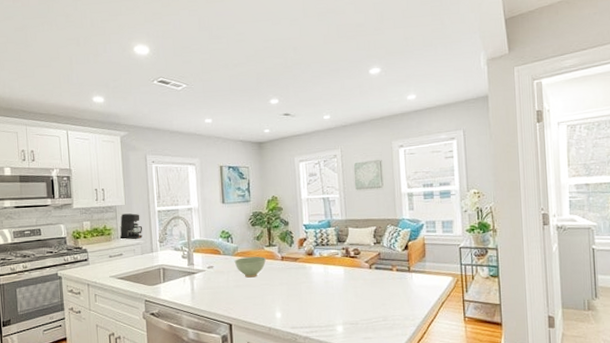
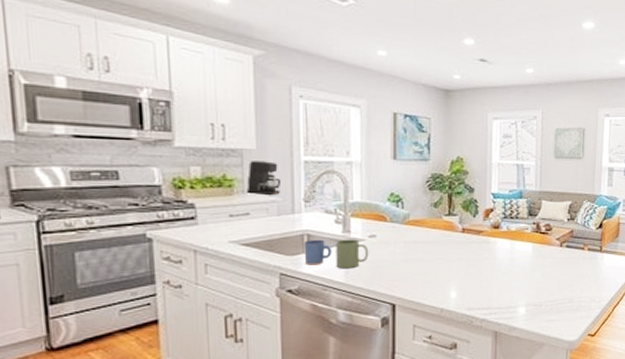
mug: none [160,271,181,293] -> present [304,239,331,265]
mug: none [183,270,209,295] -> present [336,239,369,269]
bowl: present [234,257,267,278] -> none [404,227,444,251]

